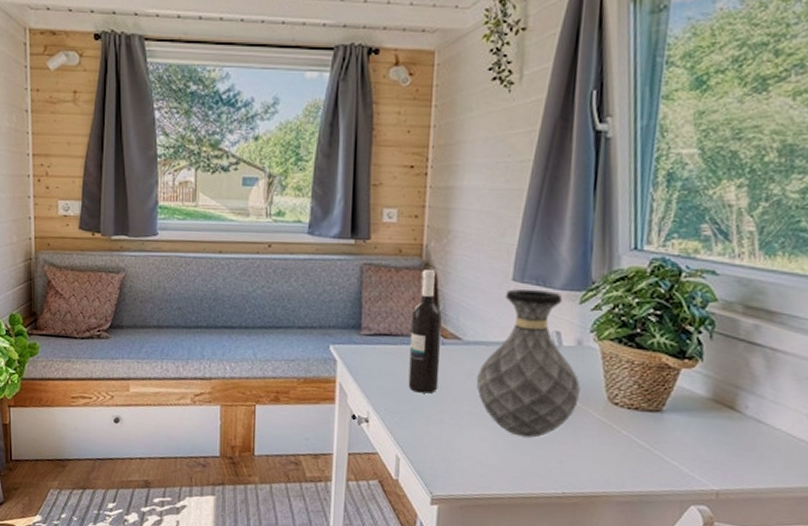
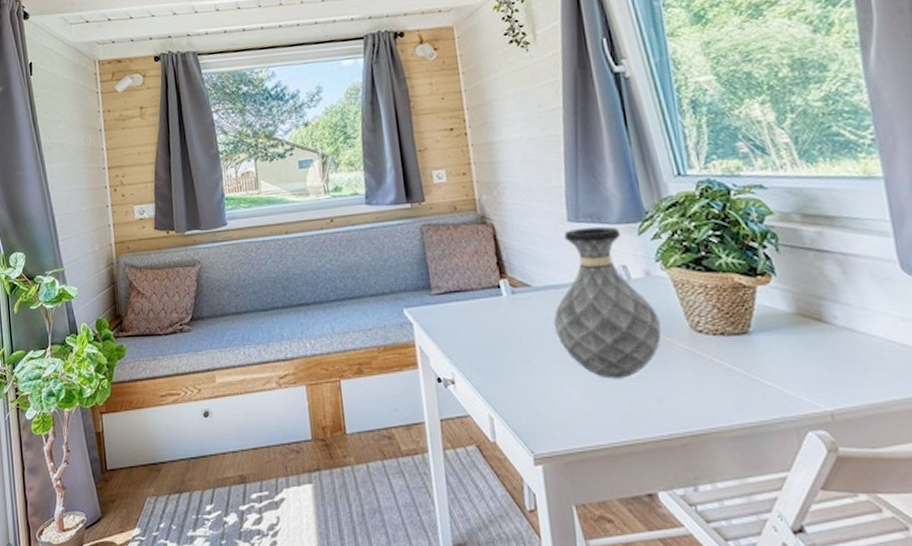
wine bottle: present [408,268,442,394] -> none [477,221,518,346]

